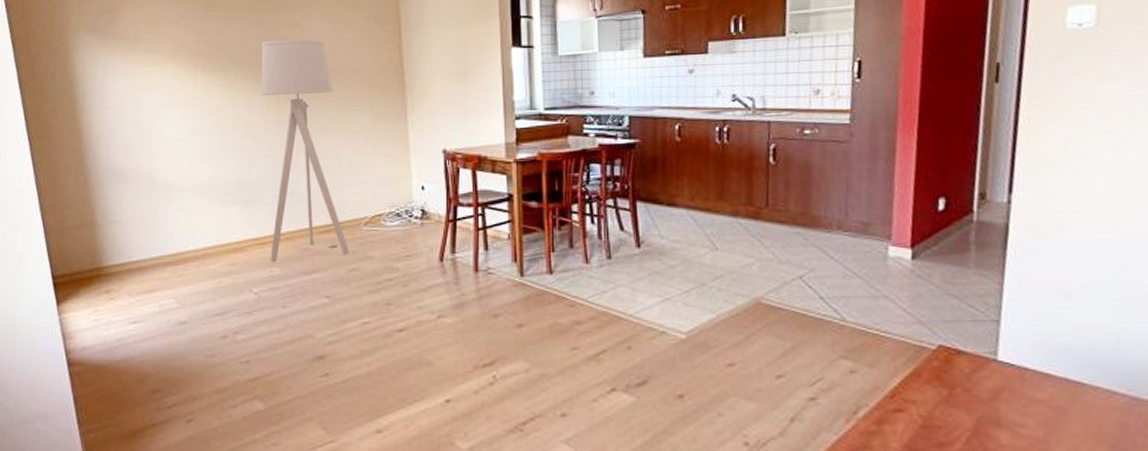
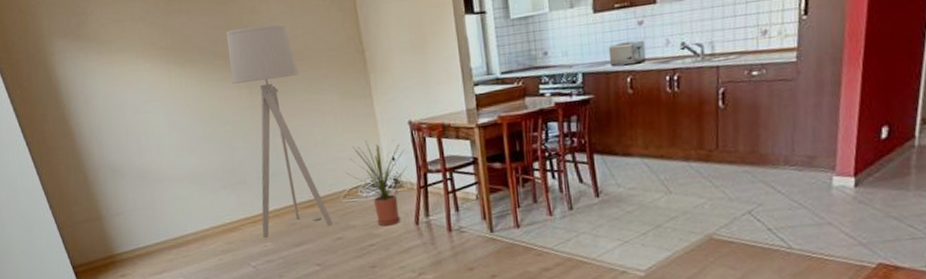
house plant: none [371,166,436,260] -> present [346,140,407,226]
toaster: none [657,88,696,114] -> present [608,40,647,67]

